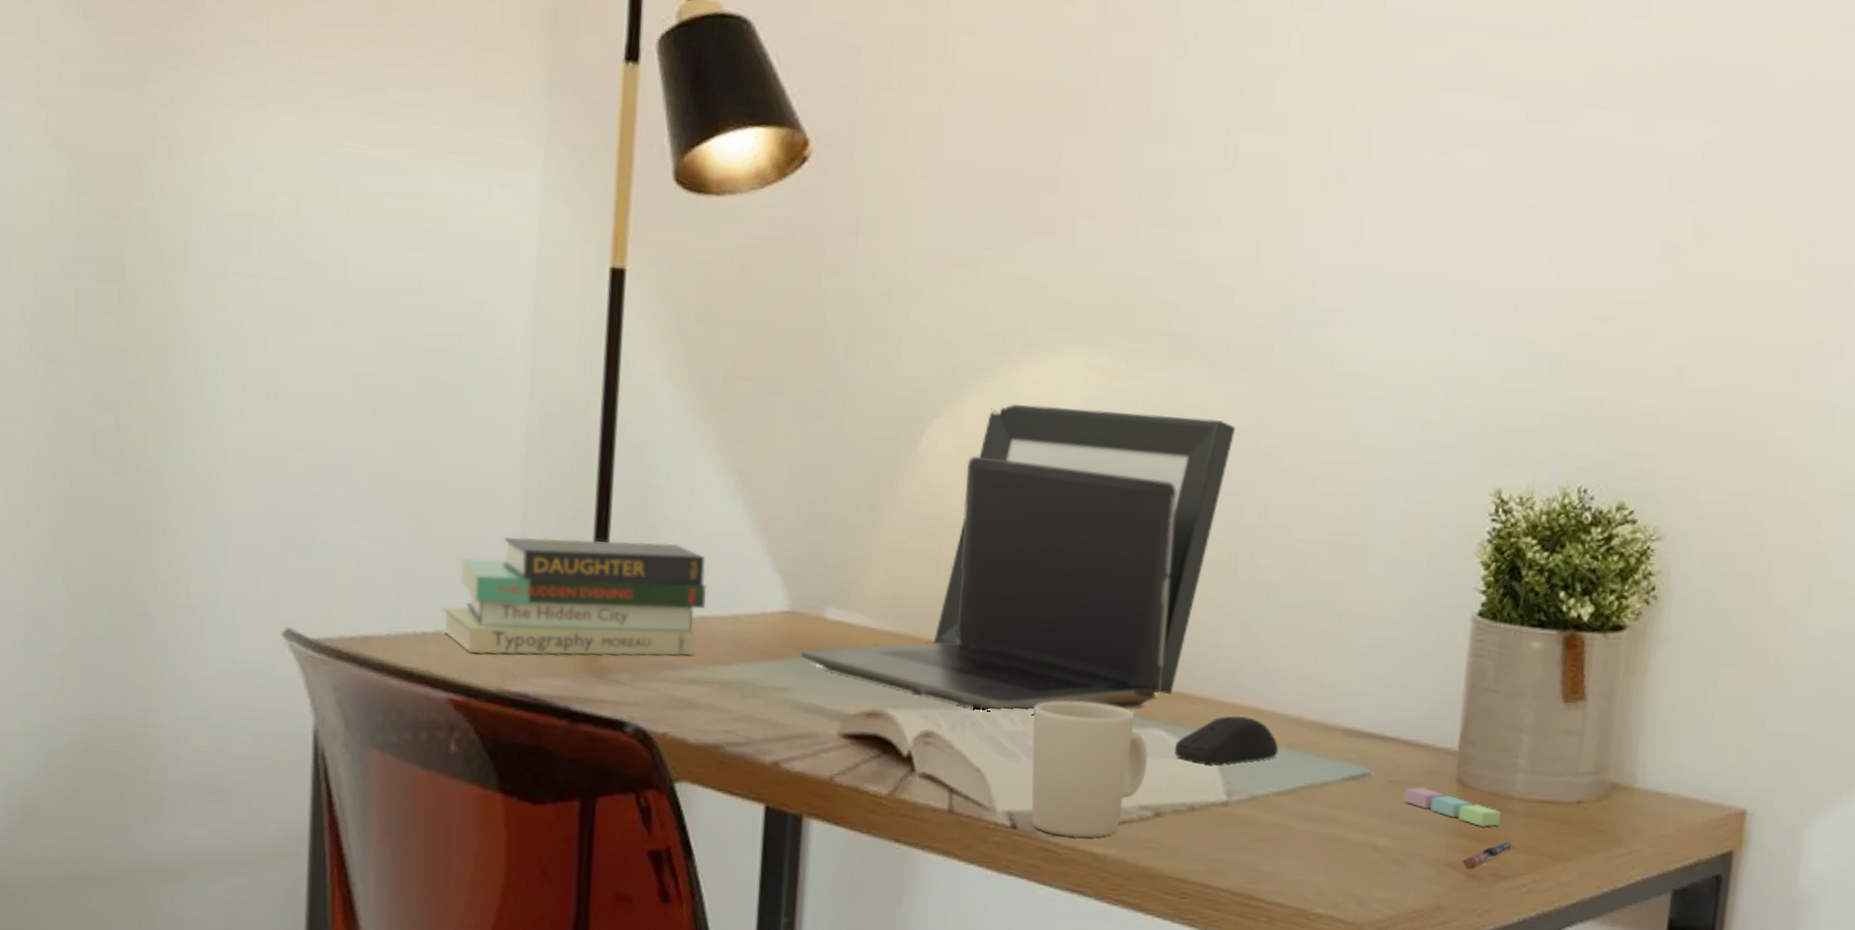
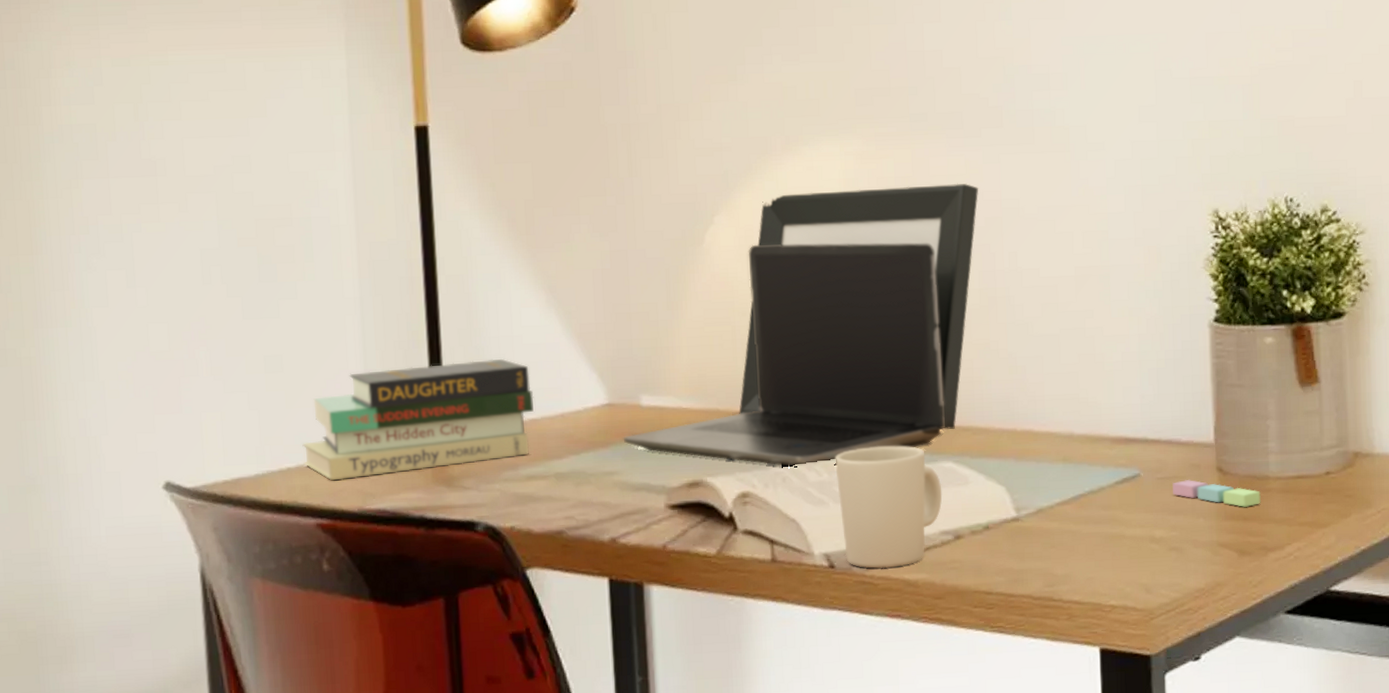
computer mouse: present [1174,715,1279,765] -> none [964,438,1056,487]
pen: present [1461,842,1514,870] -> none [1231,517,1276,547]

